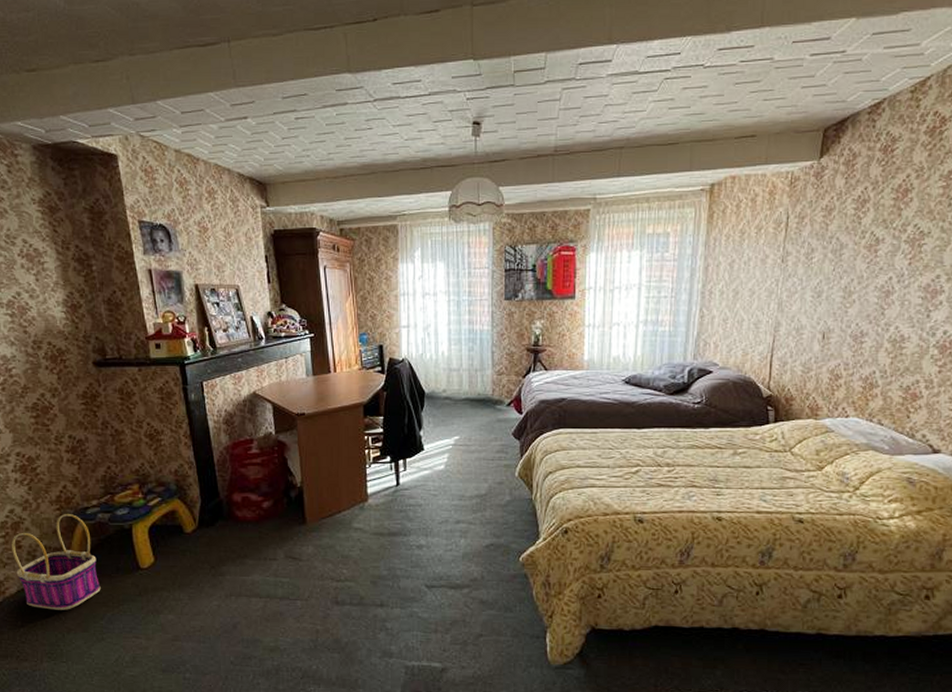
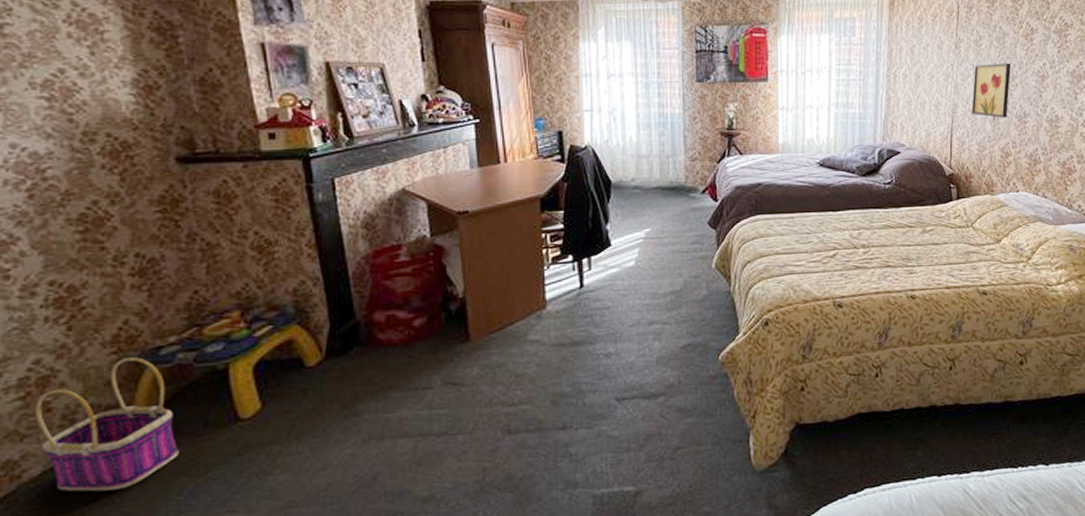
wall art: none [797,277,849,337] -> present [971,62,1011,118]

